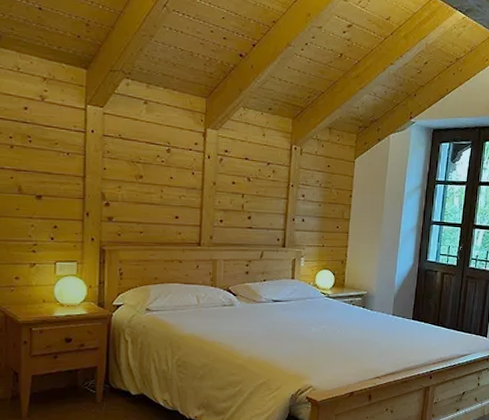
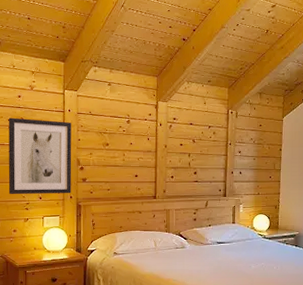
wall art: none [9,134,95,235] -> present [8,117,72,194]

